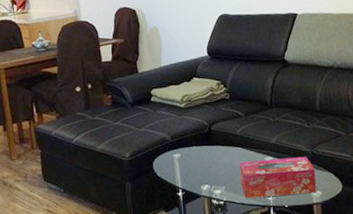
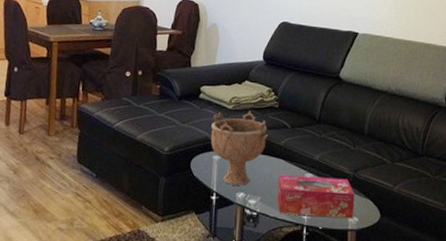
decorative bowl: none [167,106,224,179] -> present [210,111,268,186]

